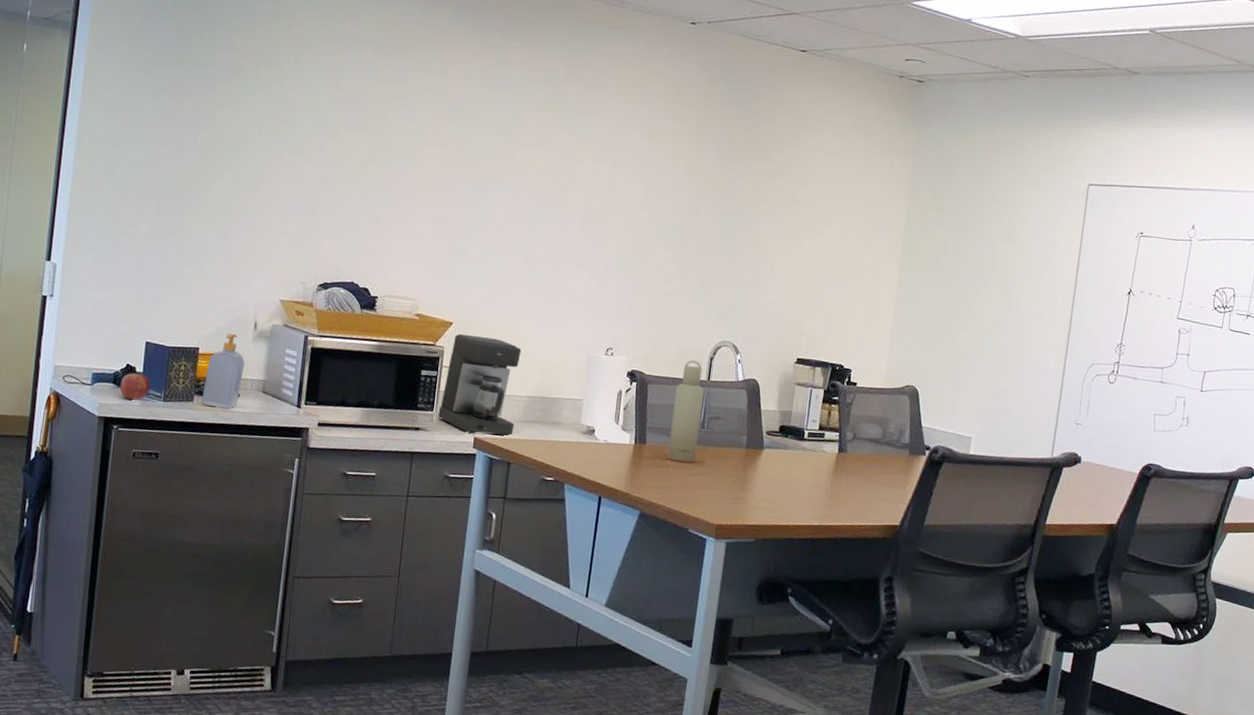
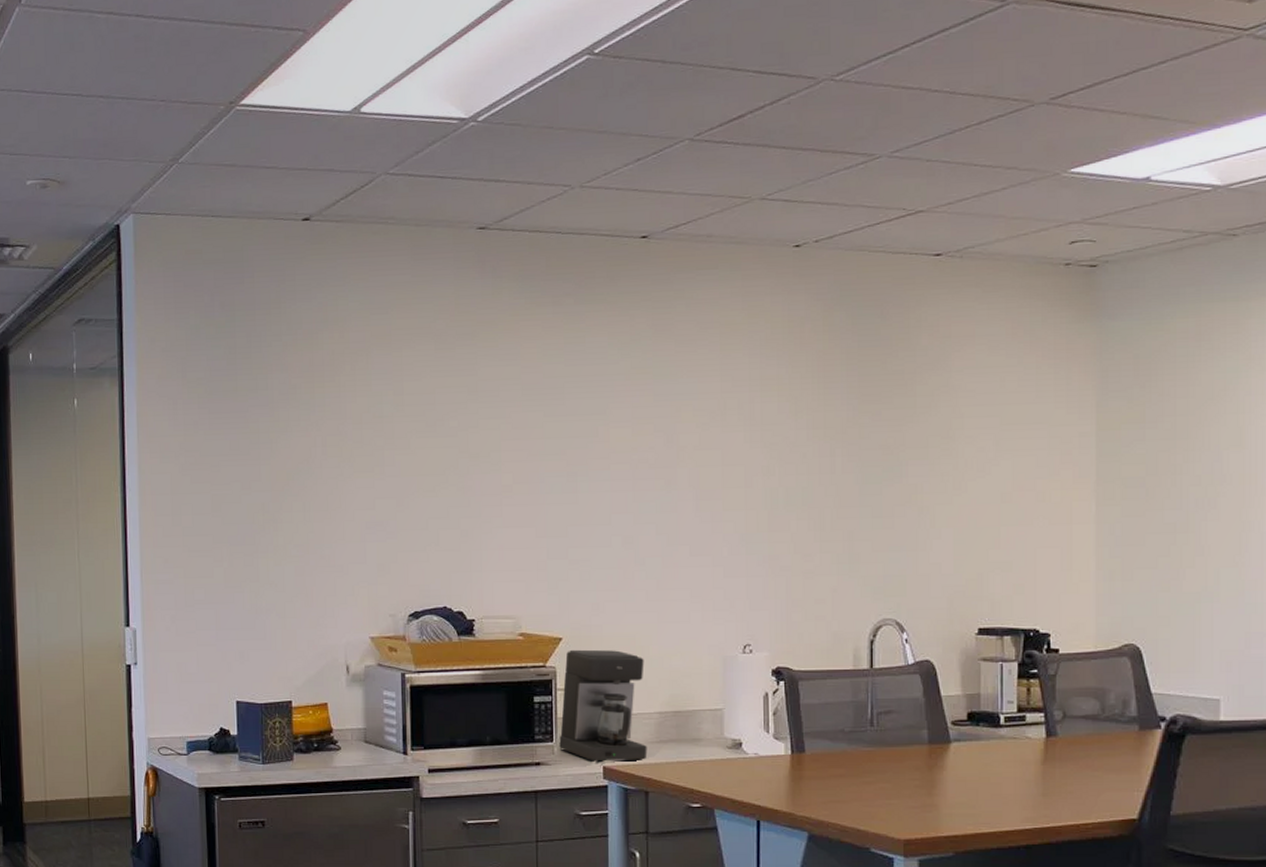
fruit: present [120,372,151,400] -> none [216,735,247,766]
soap bottle: present [201,333,245,410] -> none [301,680,342,766]
bottle: present [668,360,704,463] -> none [833,646,868,770]

